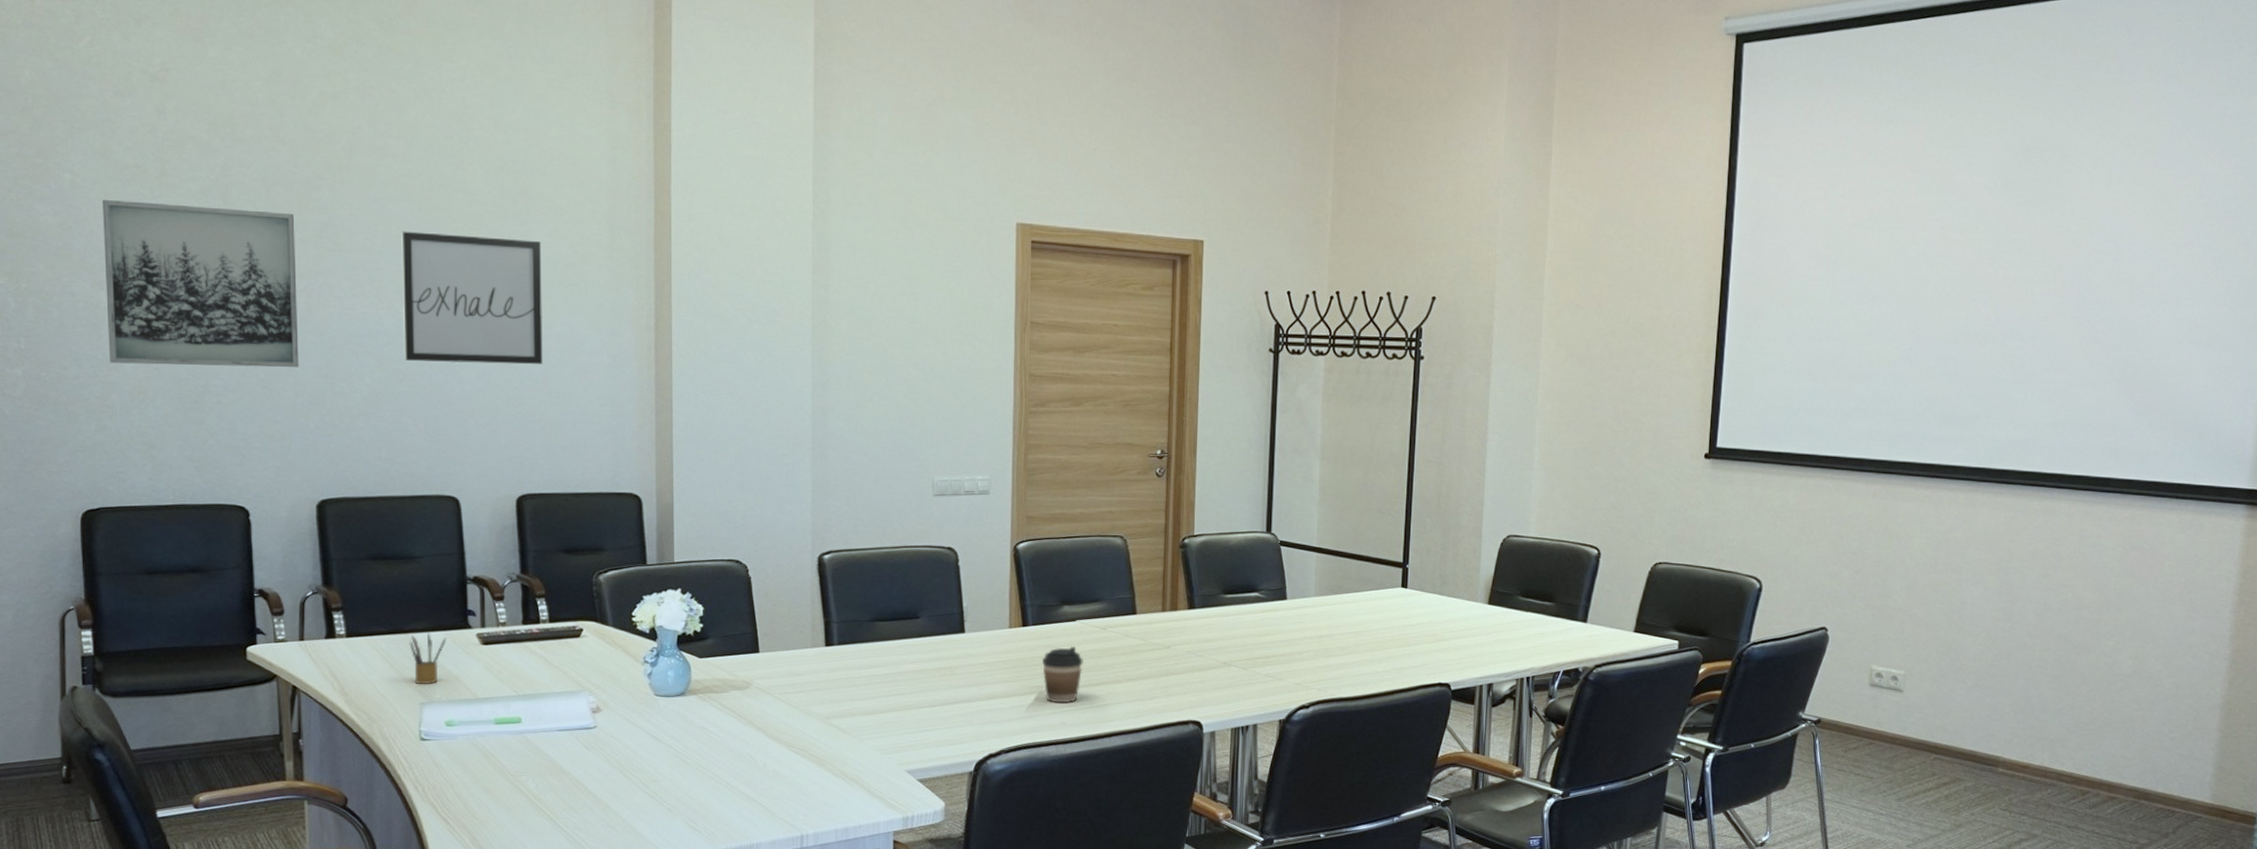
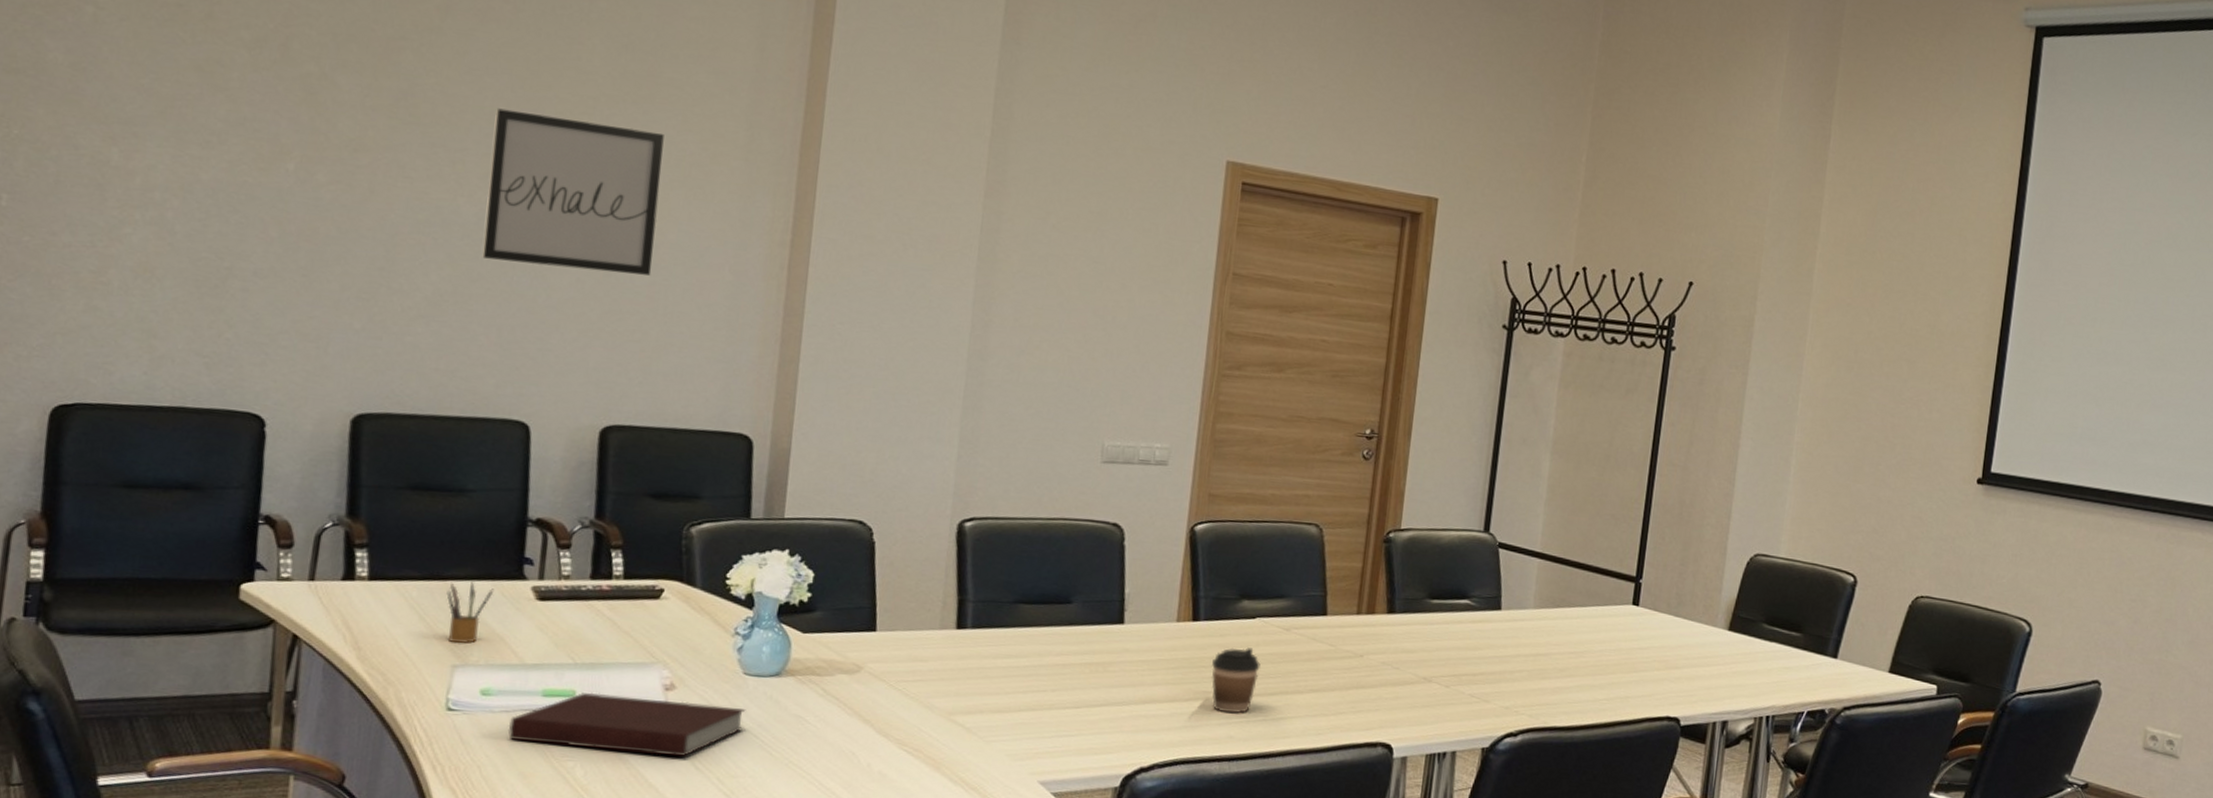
wall art: present [101,200,299,367] -> none [112,40,367,256]
notebook: none [471,718,660,767] -> present [508,692,746,756]

